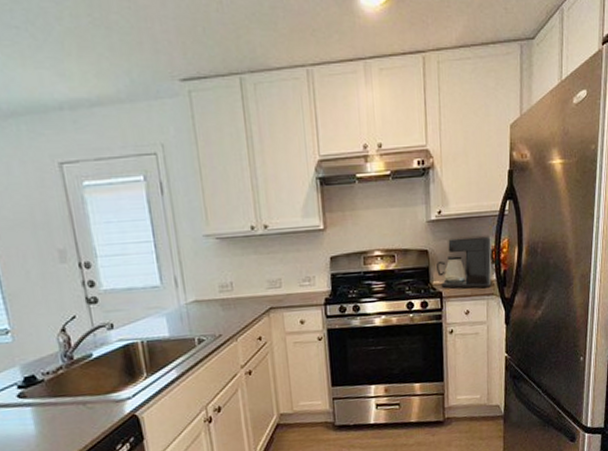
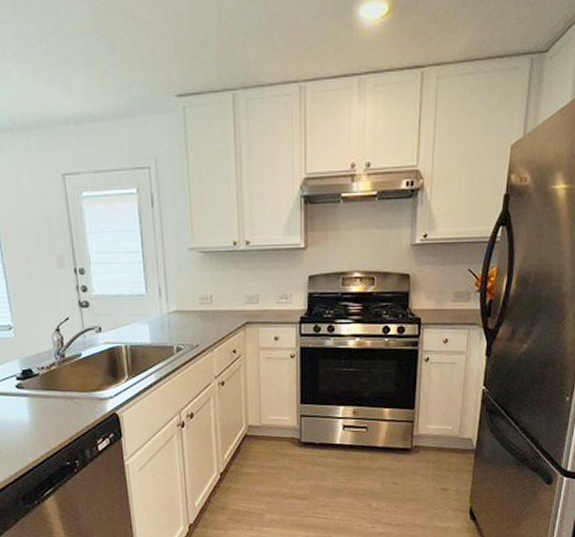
coffee maker: present [437,234,492,289] -> none [417,261,479,317]

